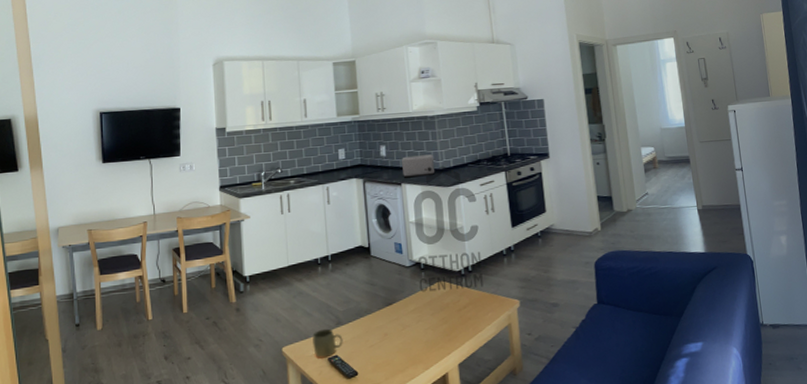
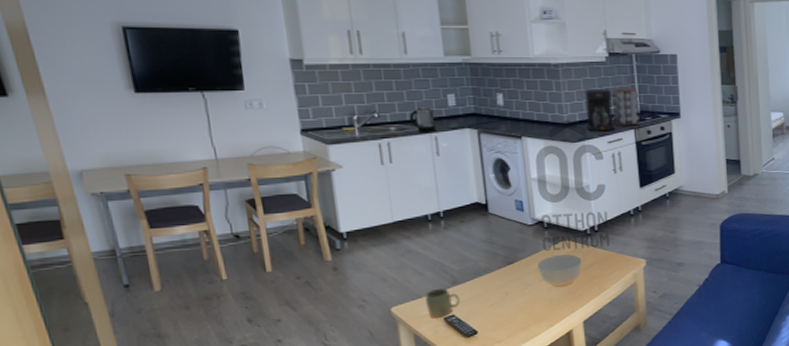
kettle: none [306,161,328,184] -> present [409,107,436,132]
toaster: present [402,154,436,178] -> none [522,107,560,131]
bowl: none [414,295,457,328] -> present [537,254,582,287]
coffee maker: none [458,134,487,176] -> present [585,88,616,132]
spice rack: none [482,128,511,169] -> present [611,82,640,126]

